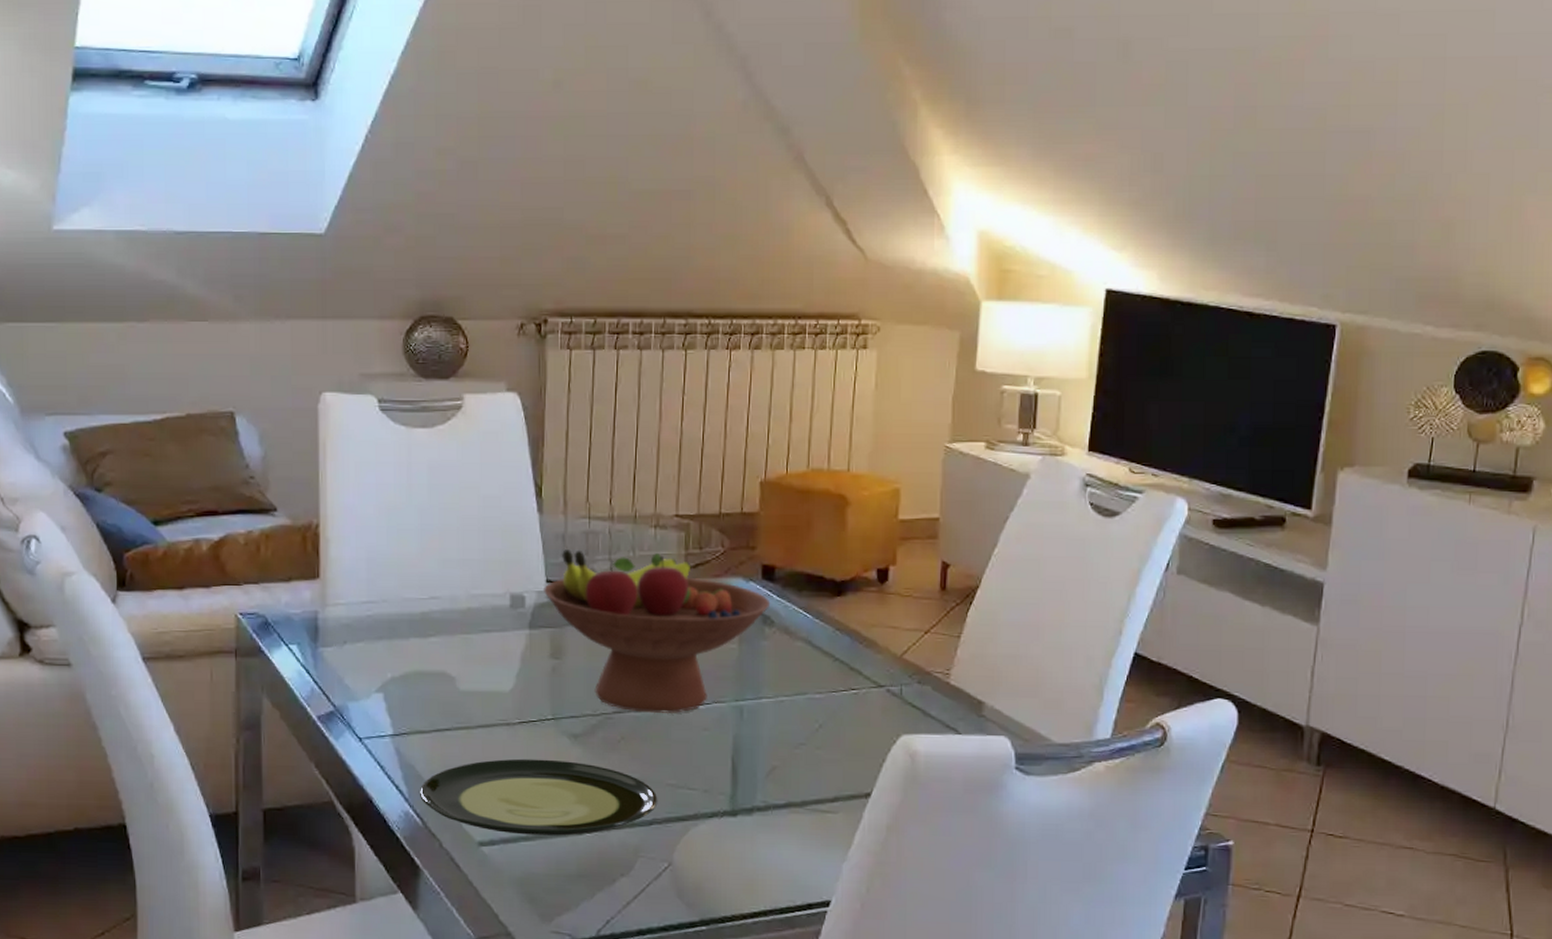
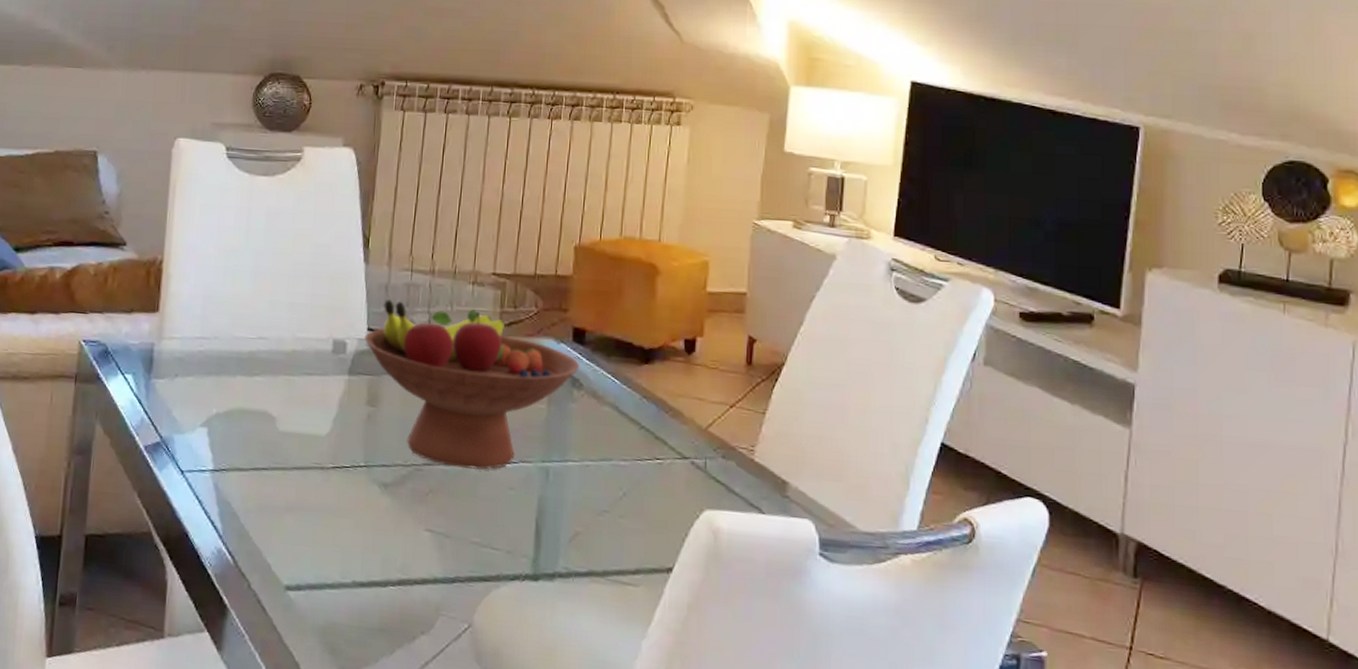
plate: present [420,758,658,836] -> none [233,503,462,587]

